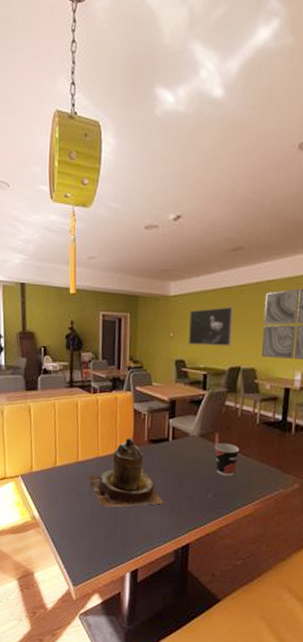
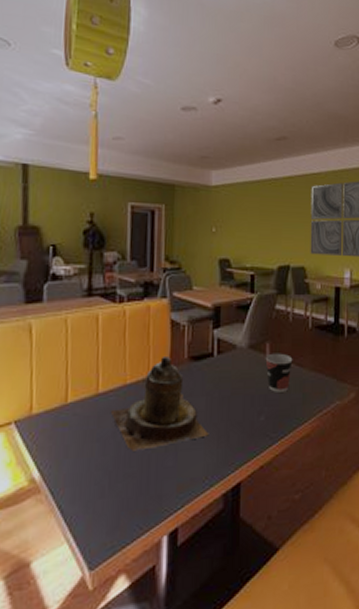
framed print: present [189,307,233,347] -> none [233,200,280,243]

